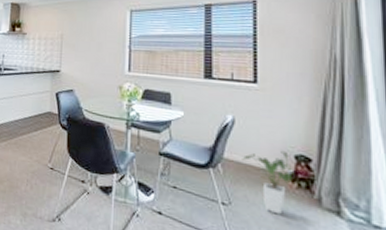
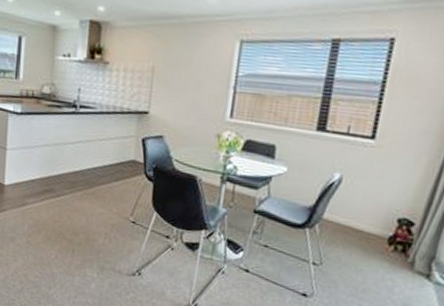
house plant: present [242,150,293,215] -> none [342,213,393,276]

